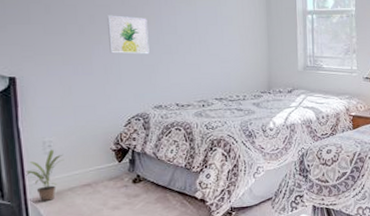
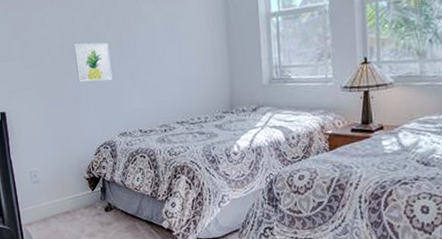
potted plant: present [24,149,64,201] -> none [18,178,48,227]

